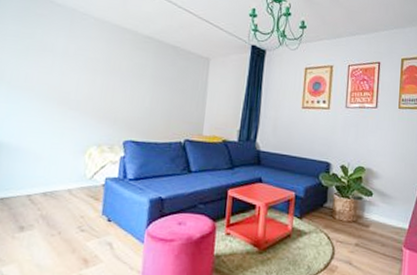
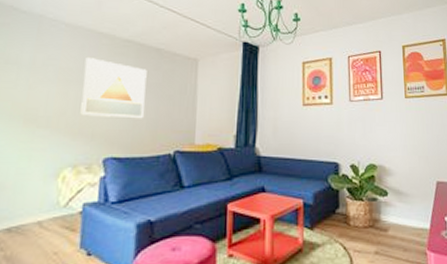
wall art: none [105,50,164,109] -> present [80,58,147,119]

